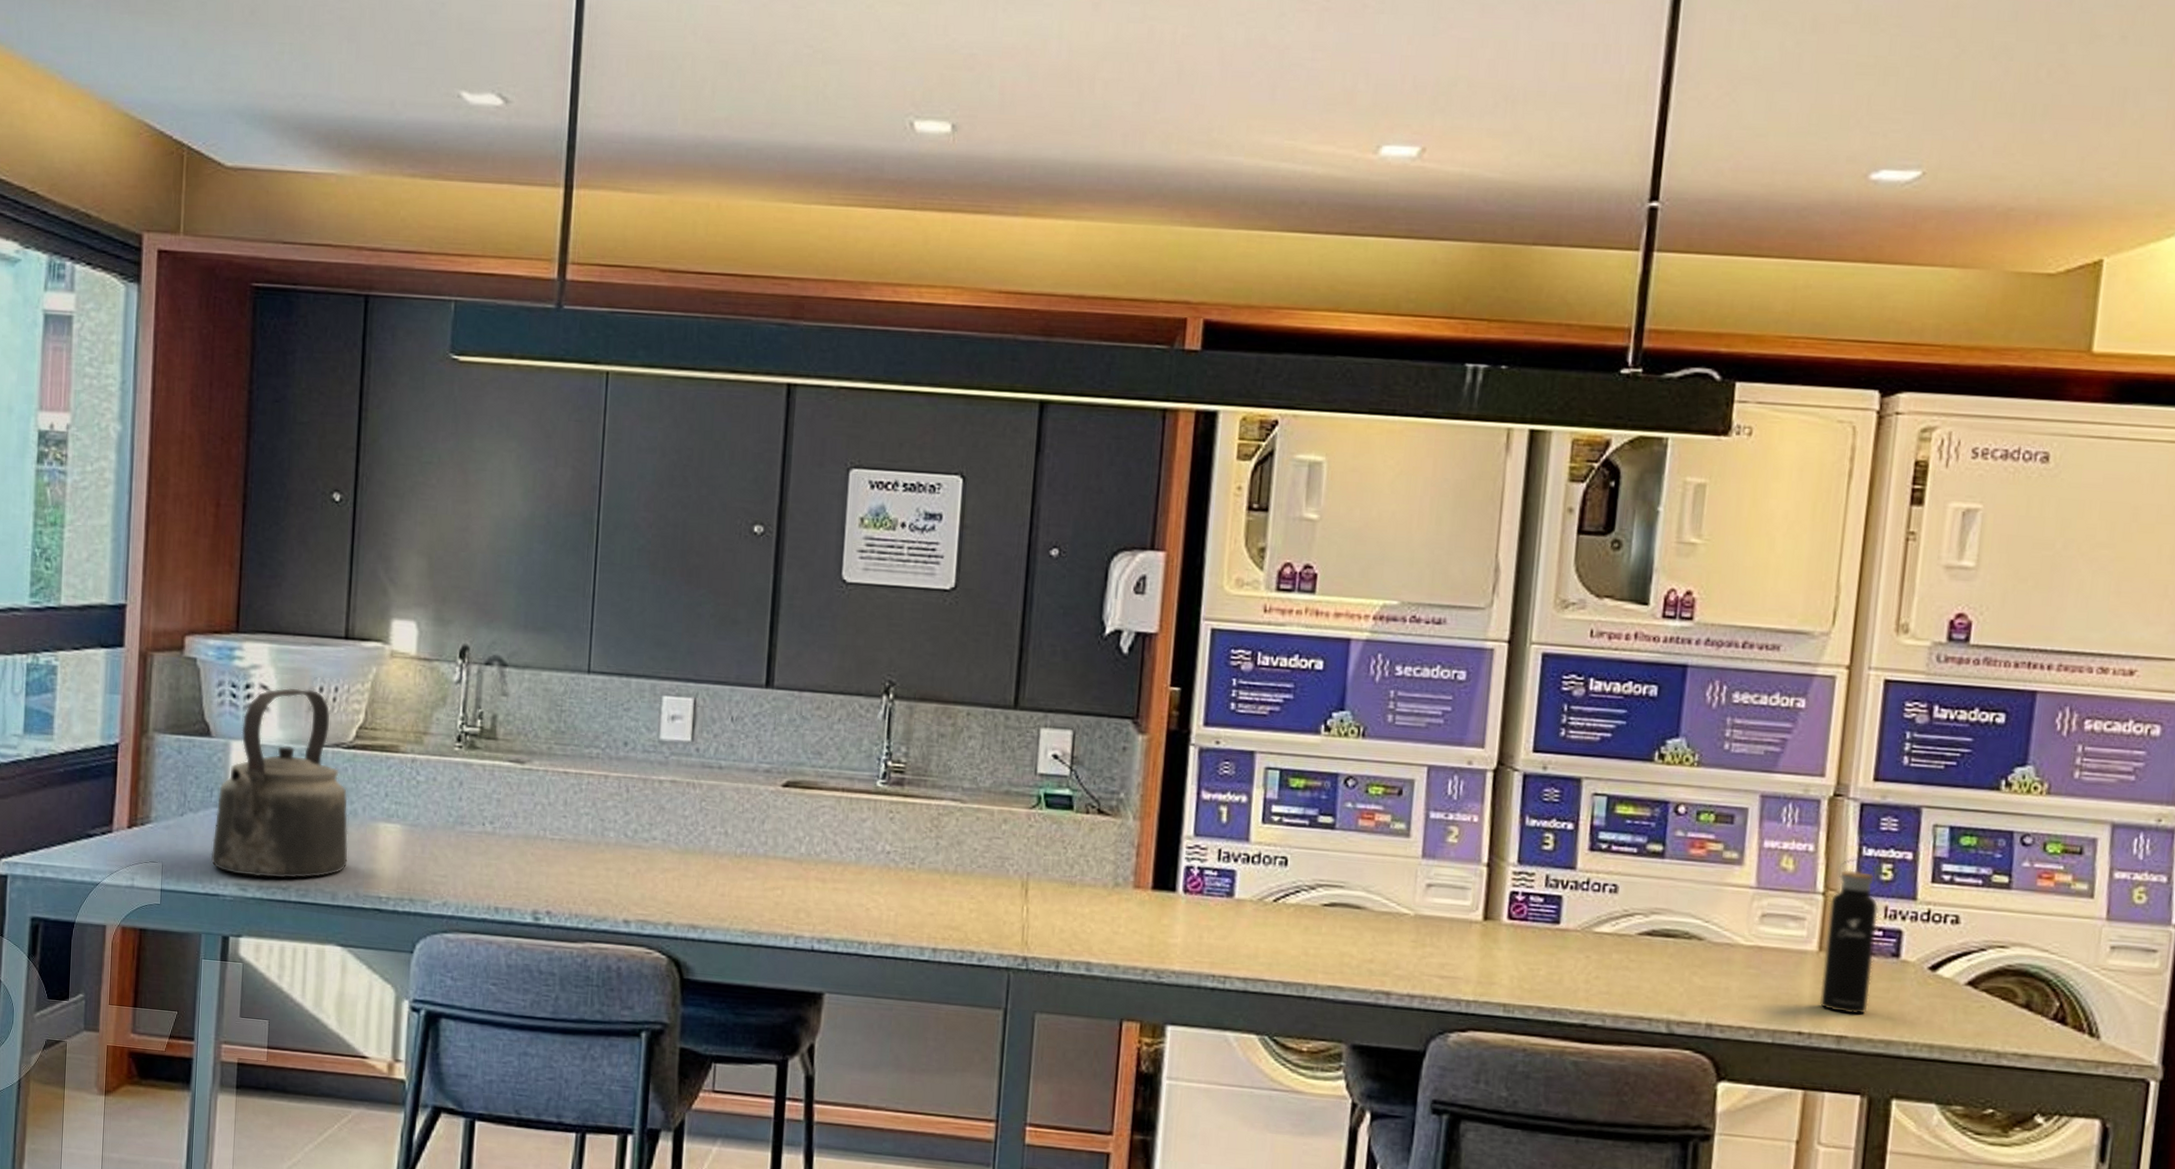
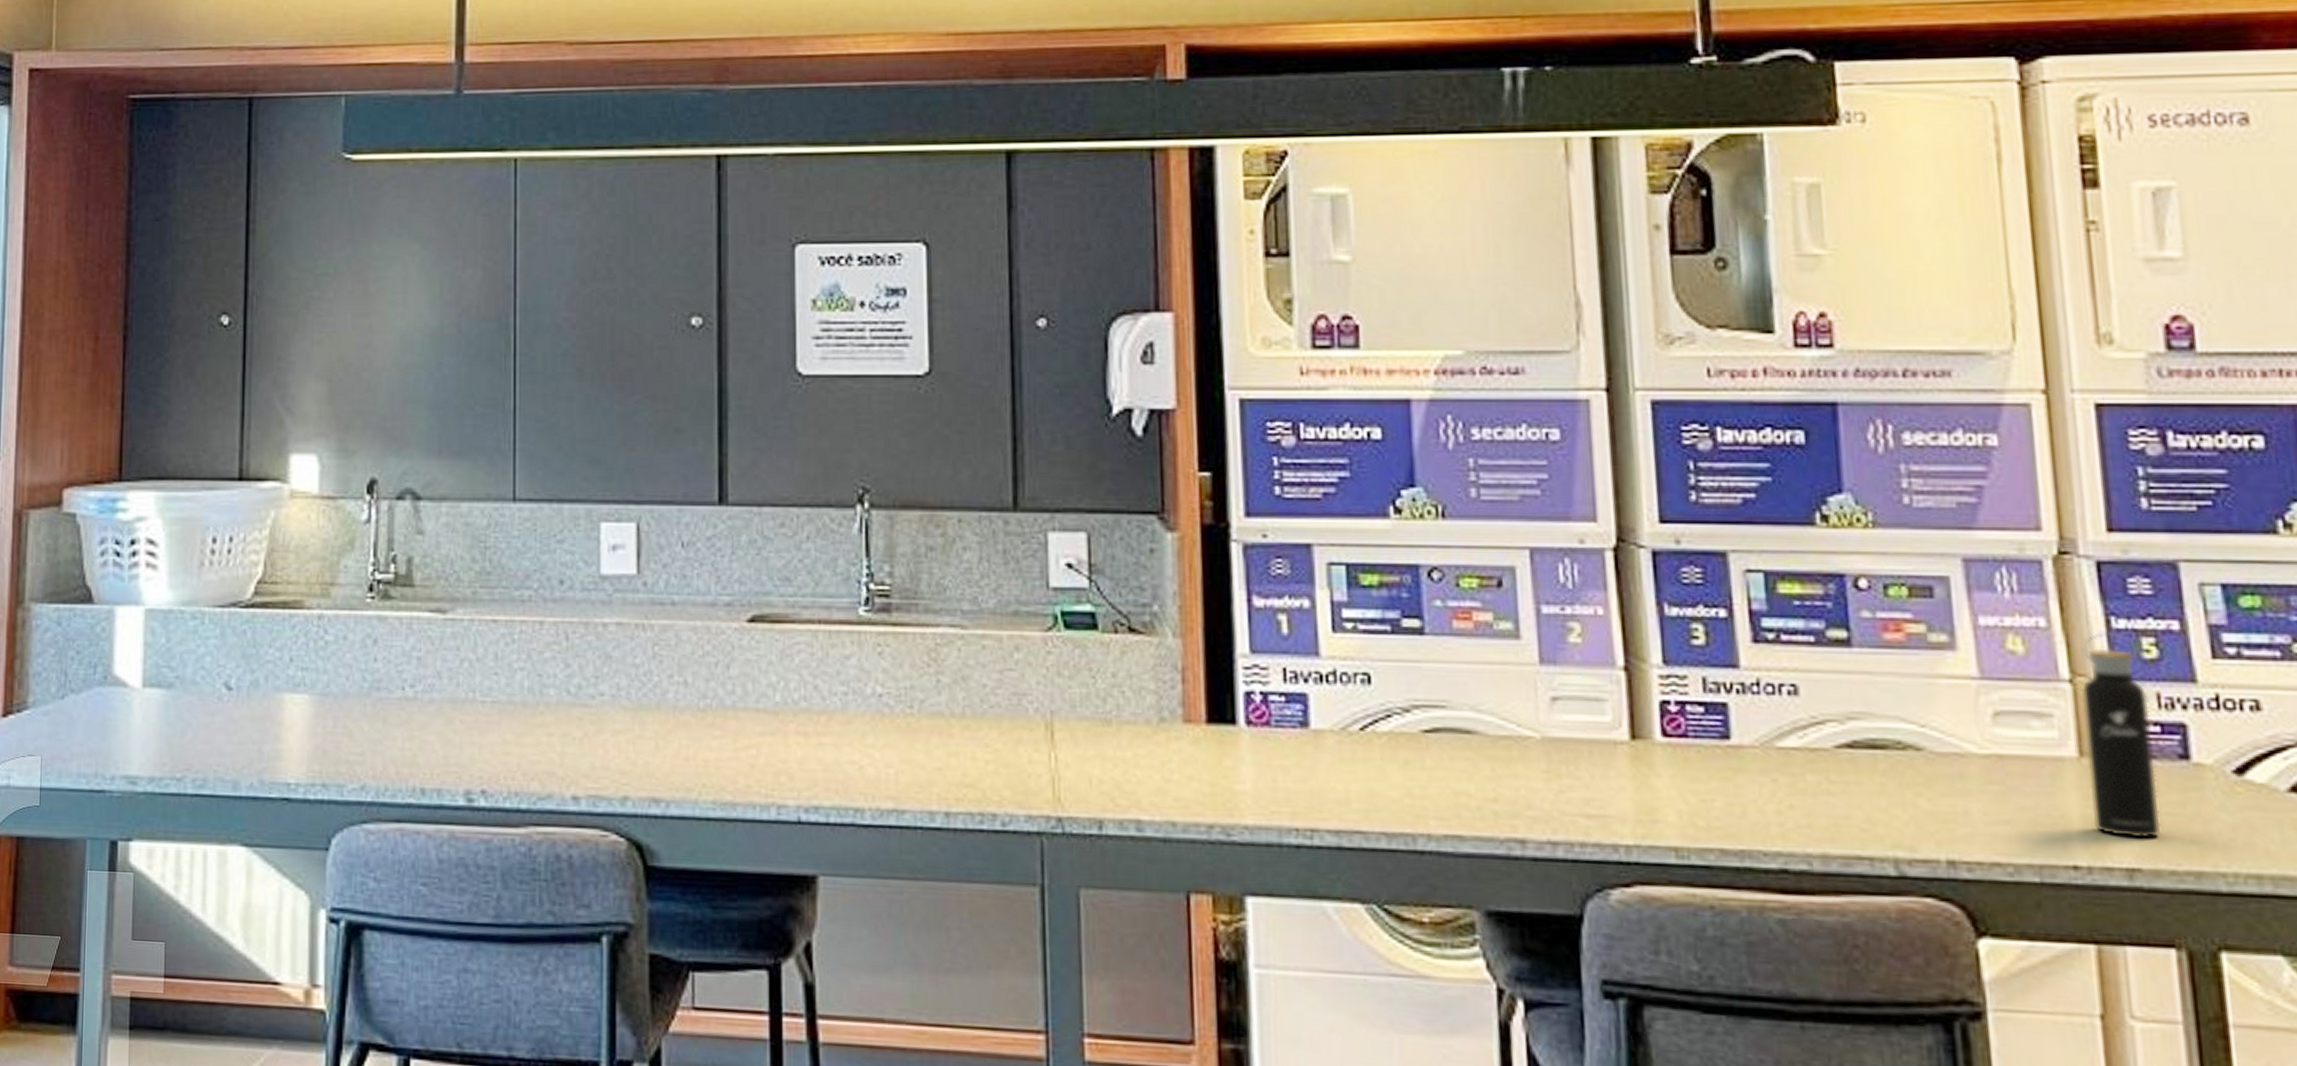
kettle: present [211,688,348,879] -> none [95,541,250,767]

